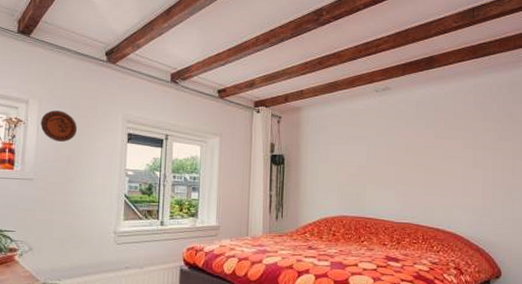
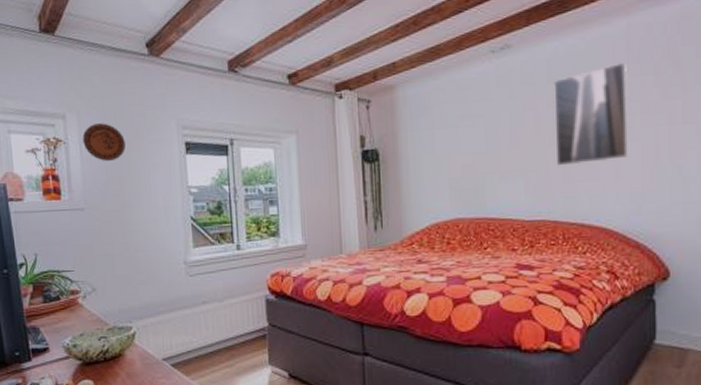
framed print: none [419,109,475,183] -> present [554,61,629,166]

